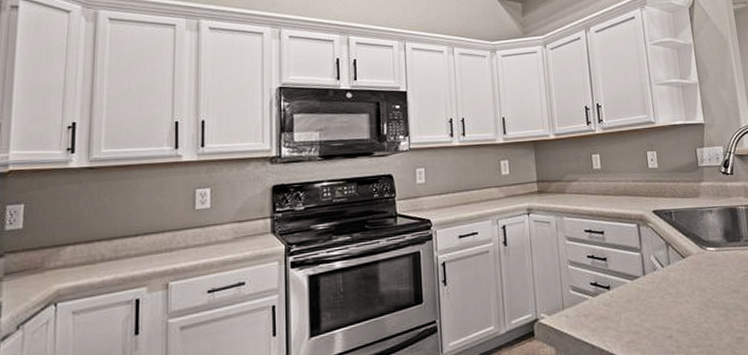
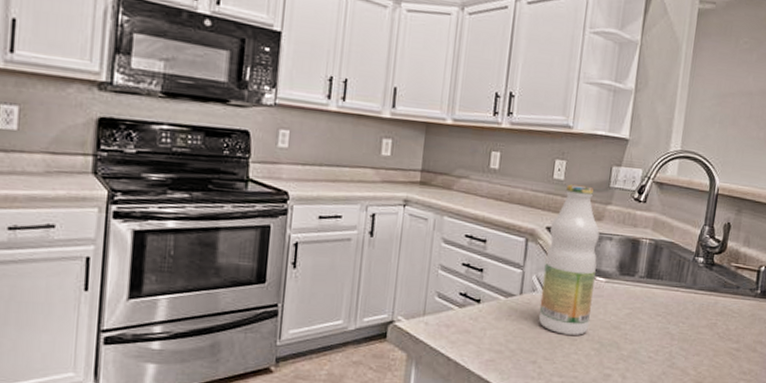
bottle: none [656,169,711,306] -> present [538,184,600,335]

